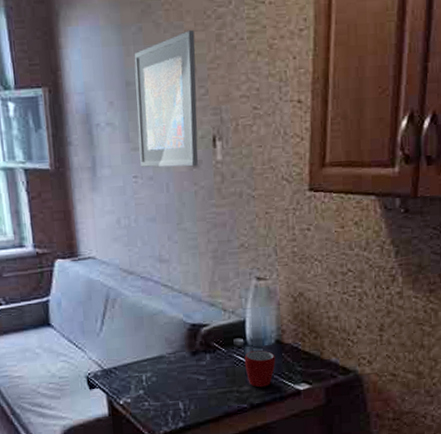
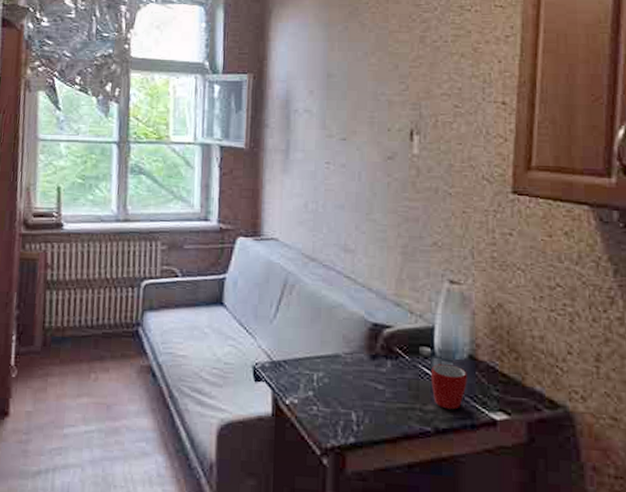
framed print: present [134,30,198,168] -> none [334,32,399,158]

